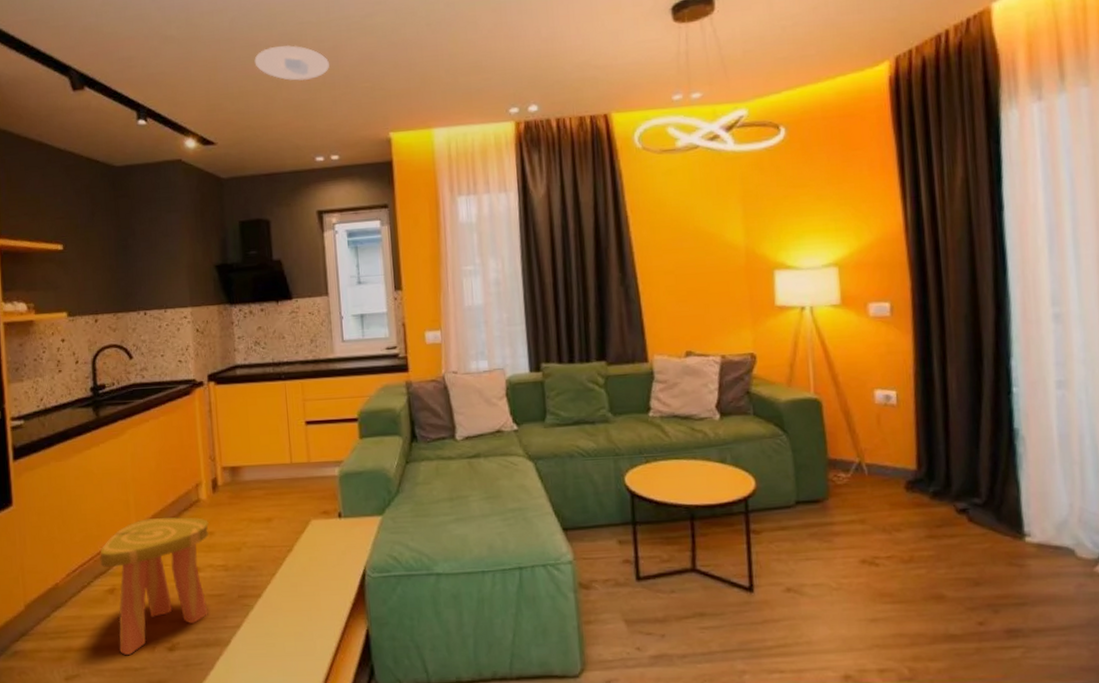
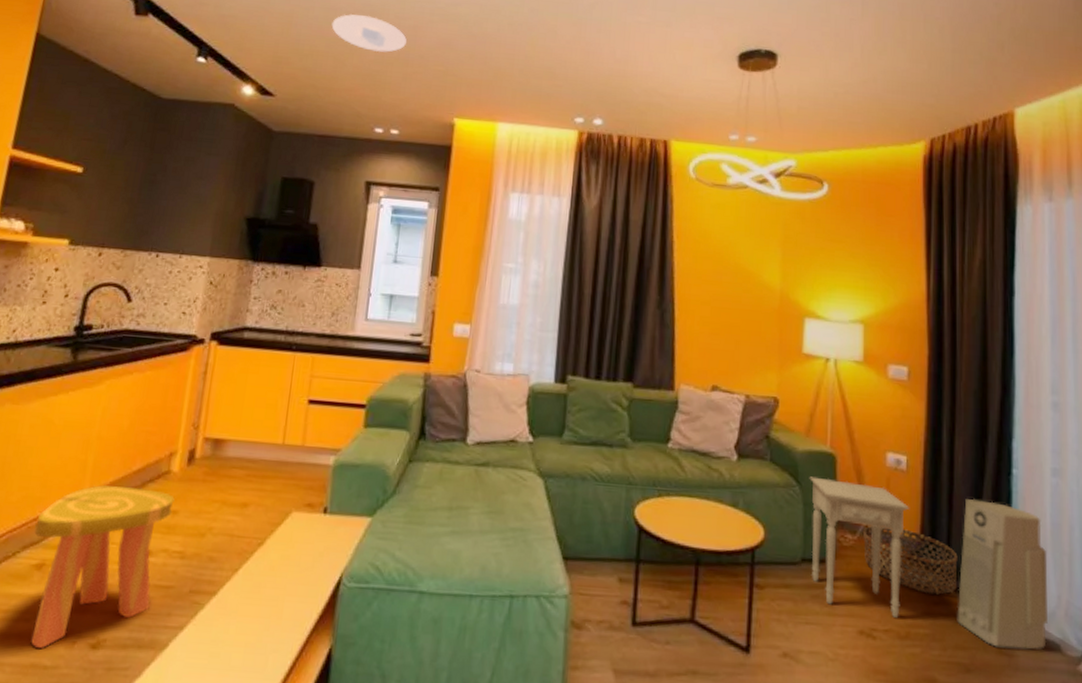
nightstand: none [795,423,904,544] -> present [809,476,910,618]
basket: none [855,461,960,518] -> present [862,526,958,595]
air purifier: none [961,422,1060,560] -> present [957,498,1048,650]

